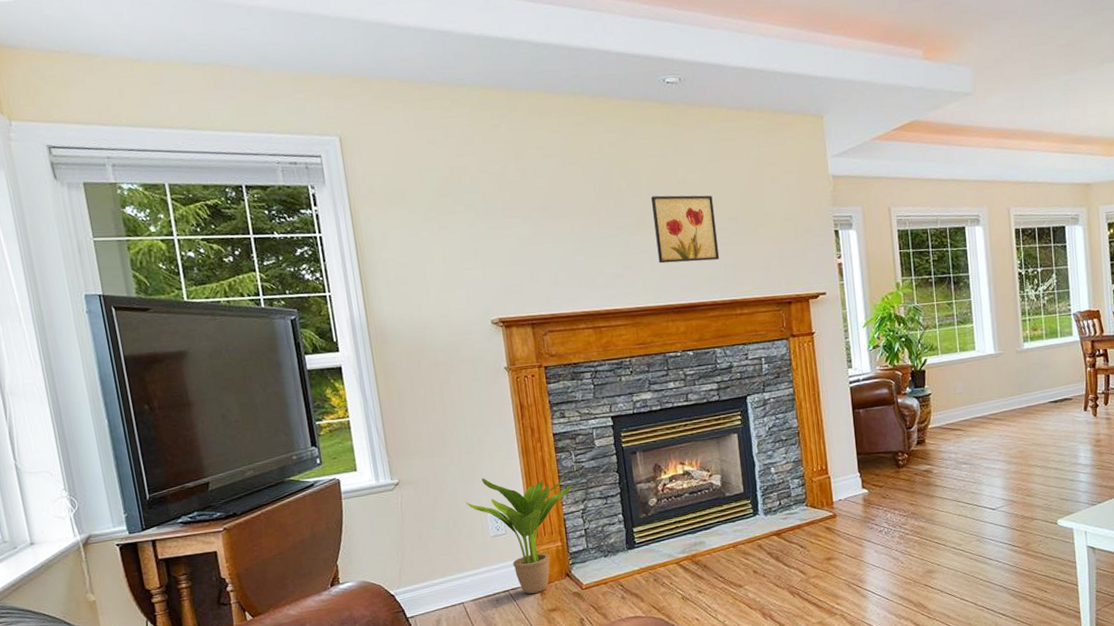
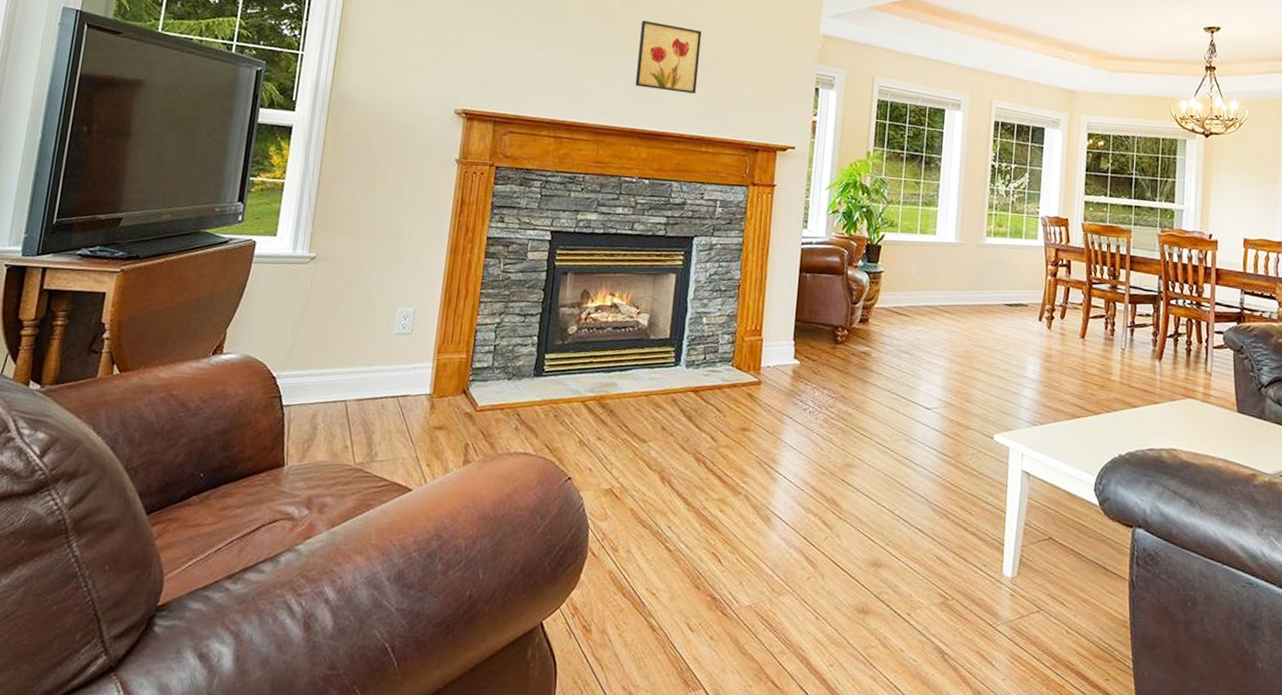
potted plant: present [465,477,573,595] -> none [378,269,494,406]

